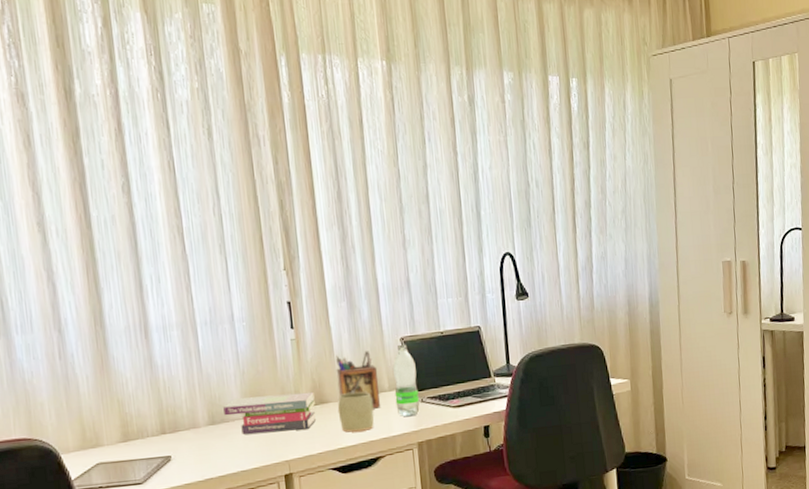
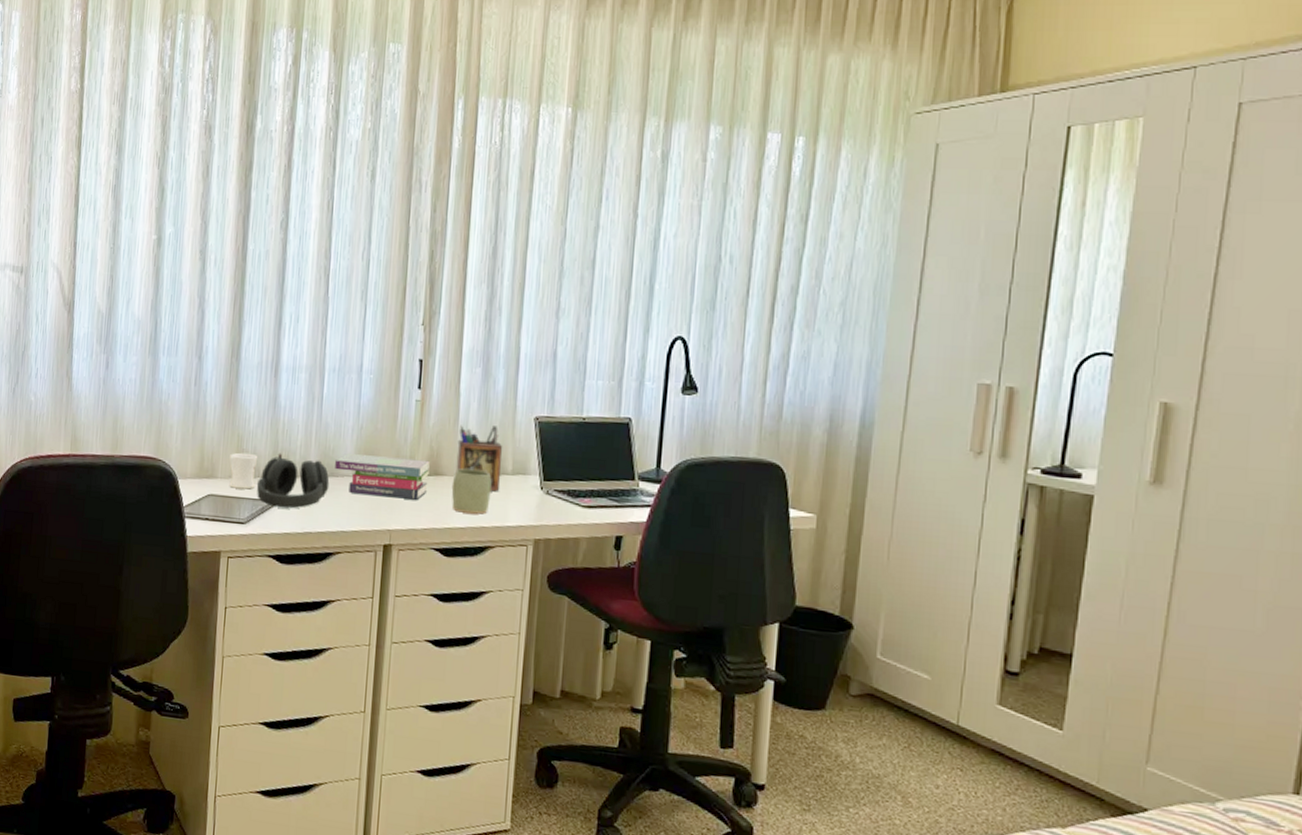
mug: none [113,415,146,453] -> present [229,452,258,490]
headphones: none [147,410,222,463] -> present [256,453,330,509]
bottle: present [392,344,420,417] -> none [516,424,547,508]

